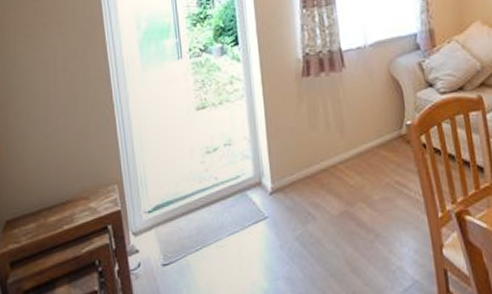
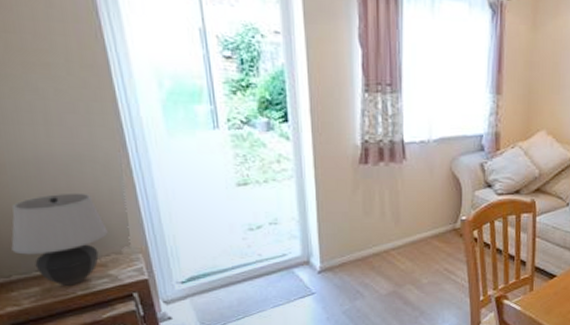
table lamp: none [19,129,93,221] -> present [11,193,109,286]

